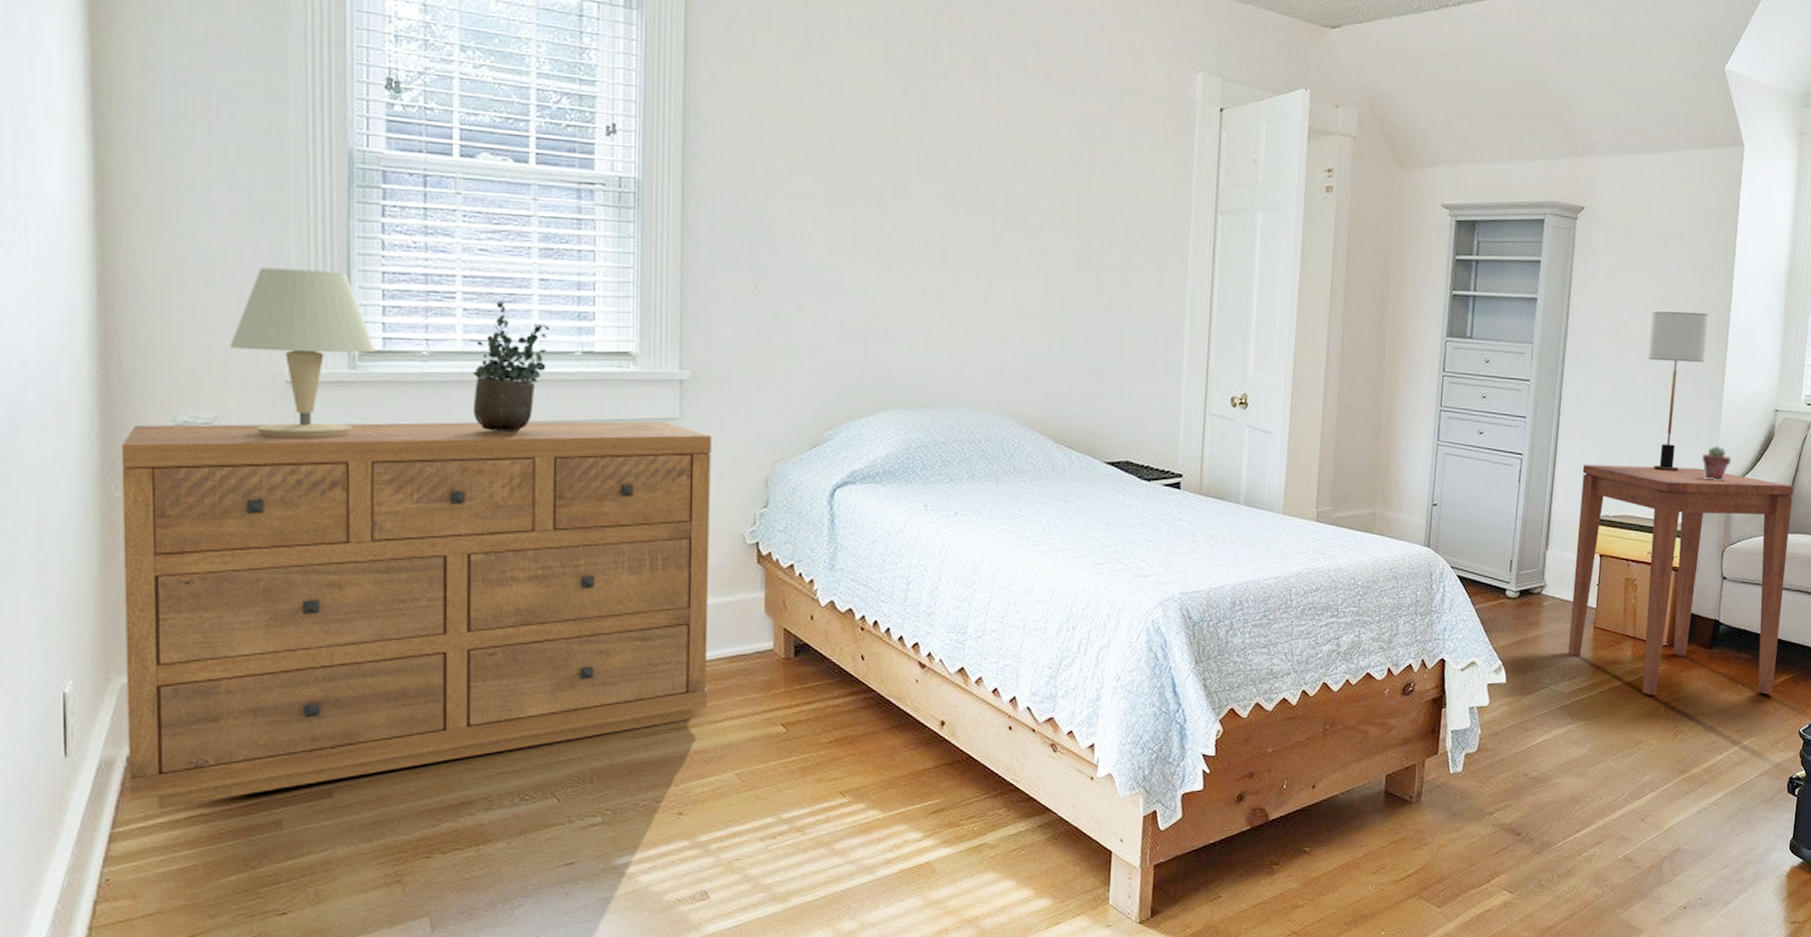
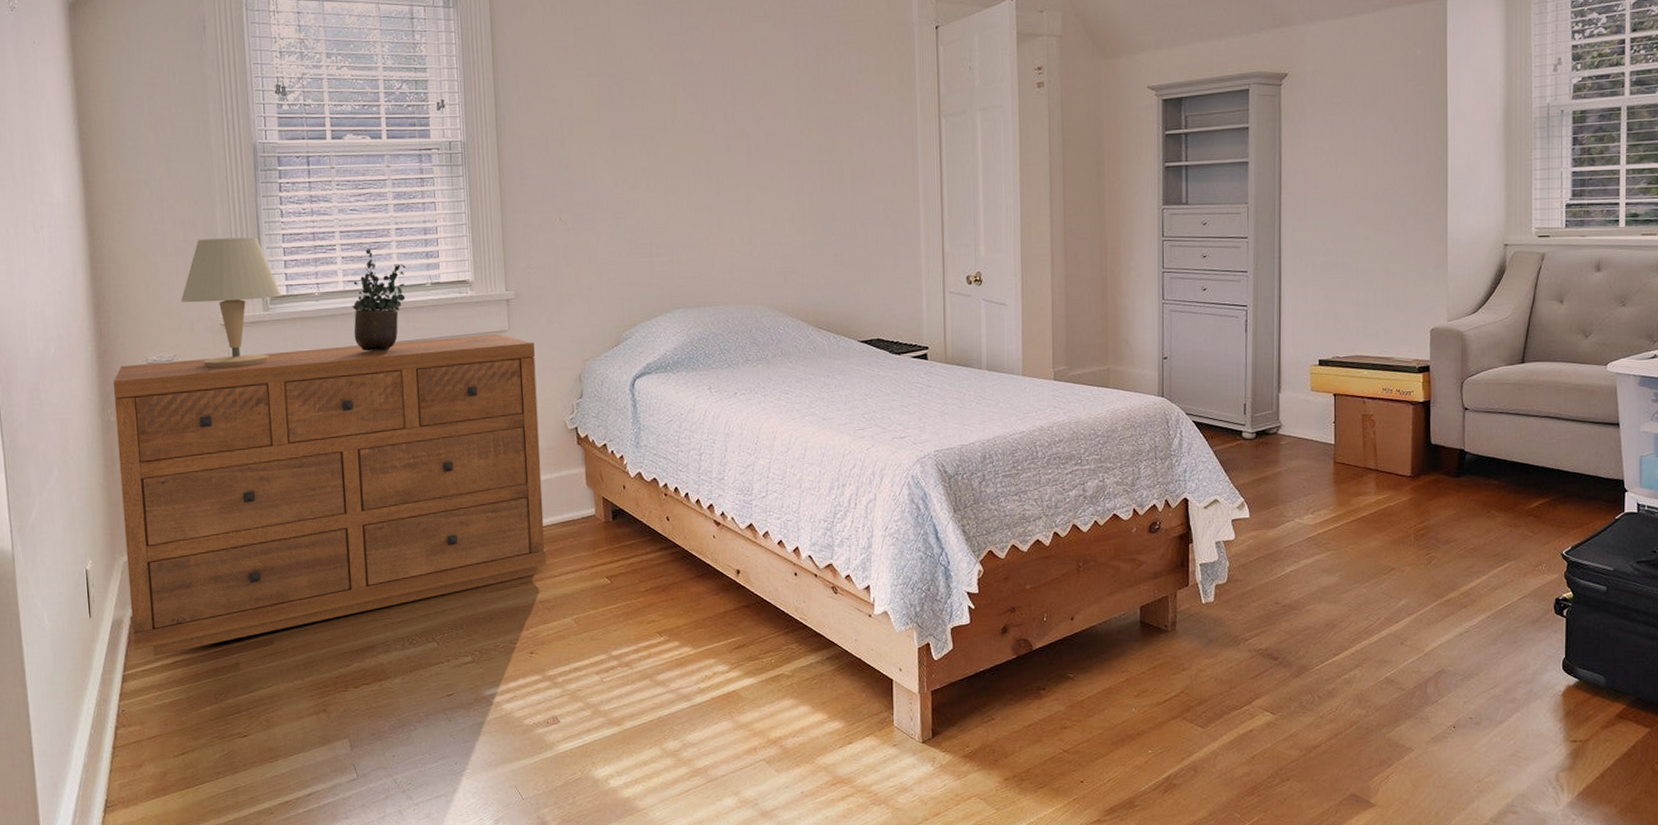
side table: present [1568,465,1794,695] -> none [1308,306,1532,524]
table lamp: present [1648,311,1708,471] -> none [1366,159,1425,311]
potted succulent: present [1702,446,1731,480] -> none [1431,283,1462,317]

